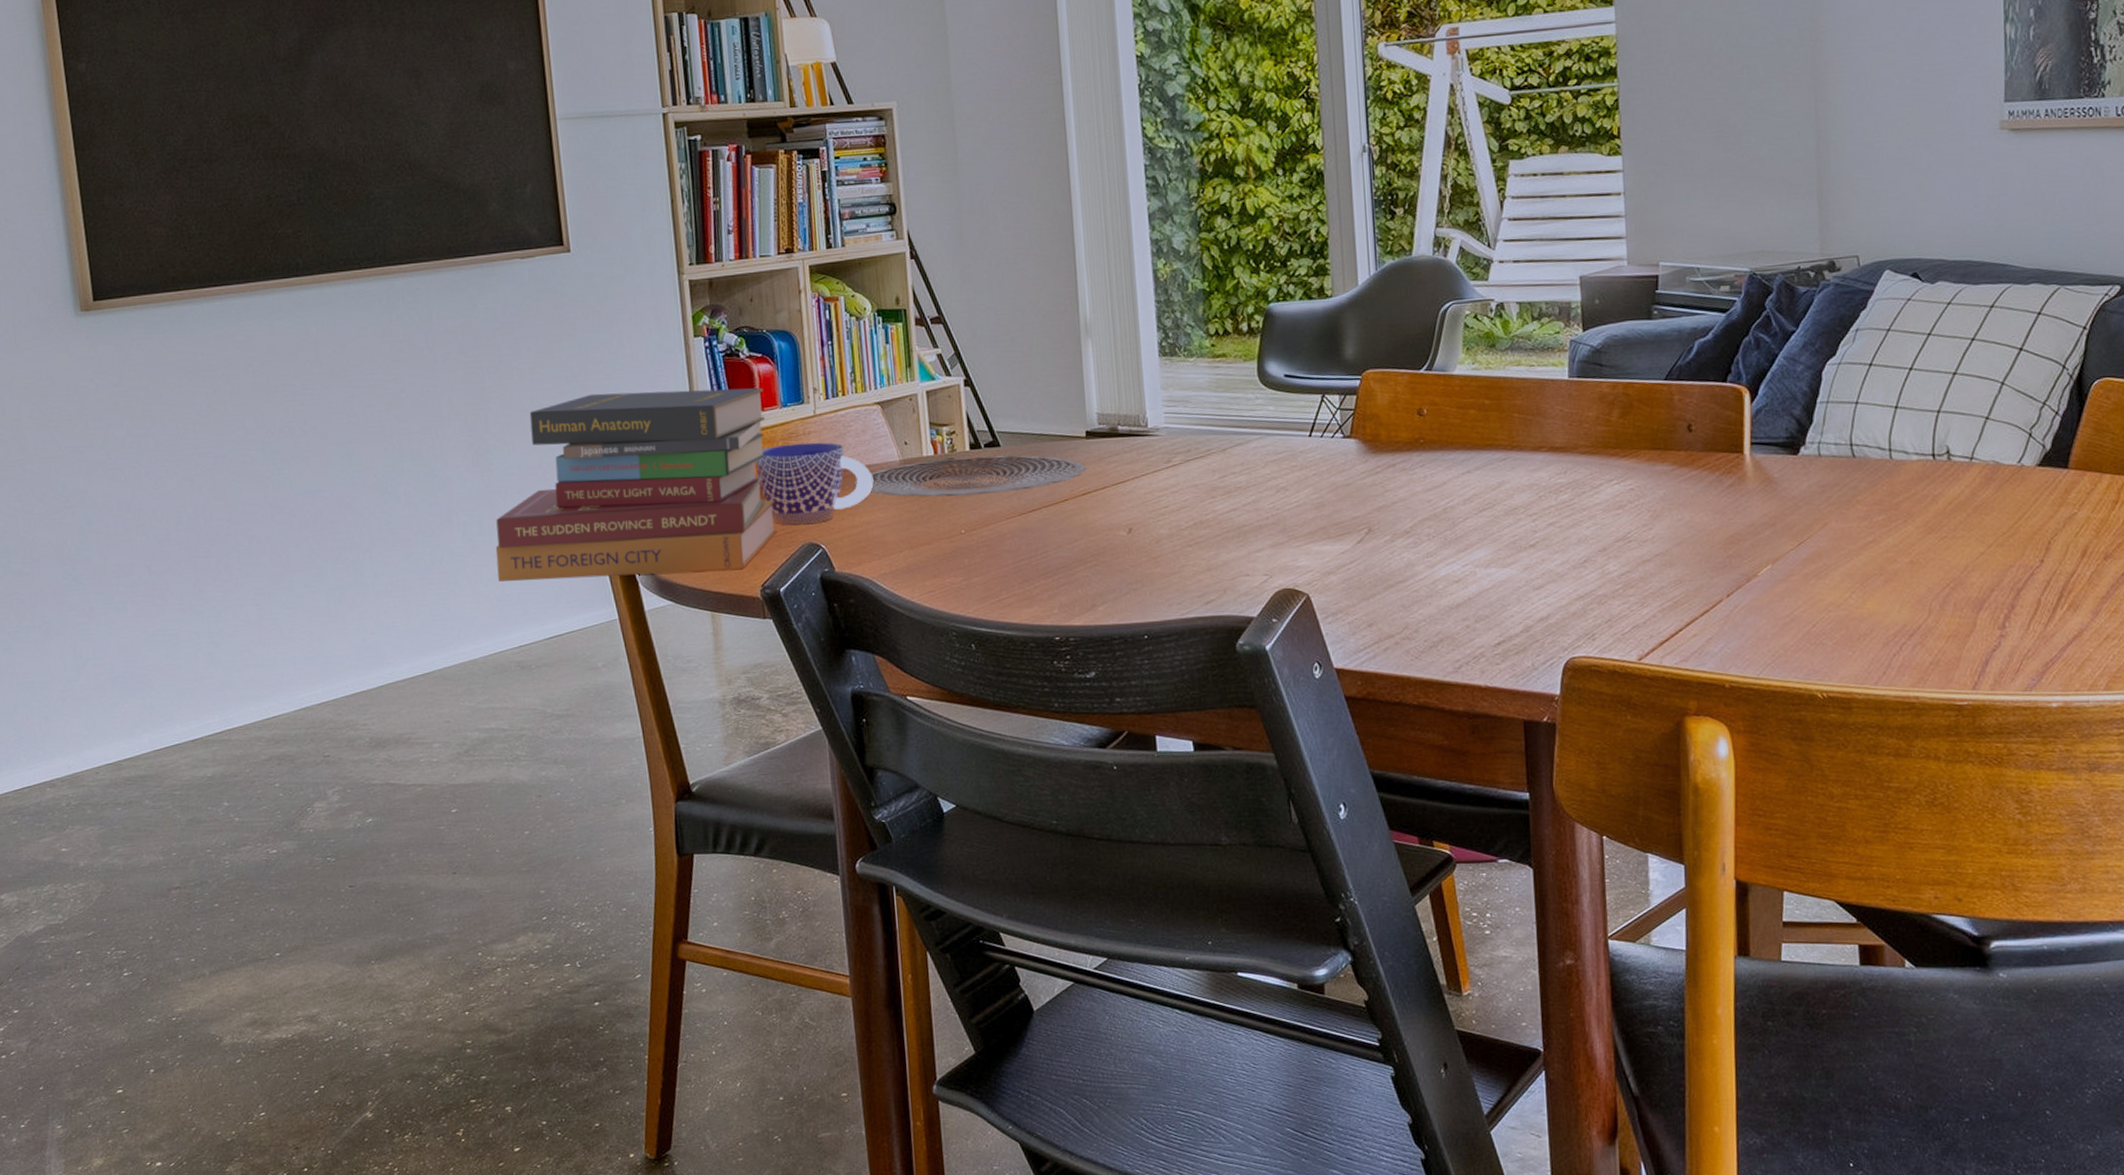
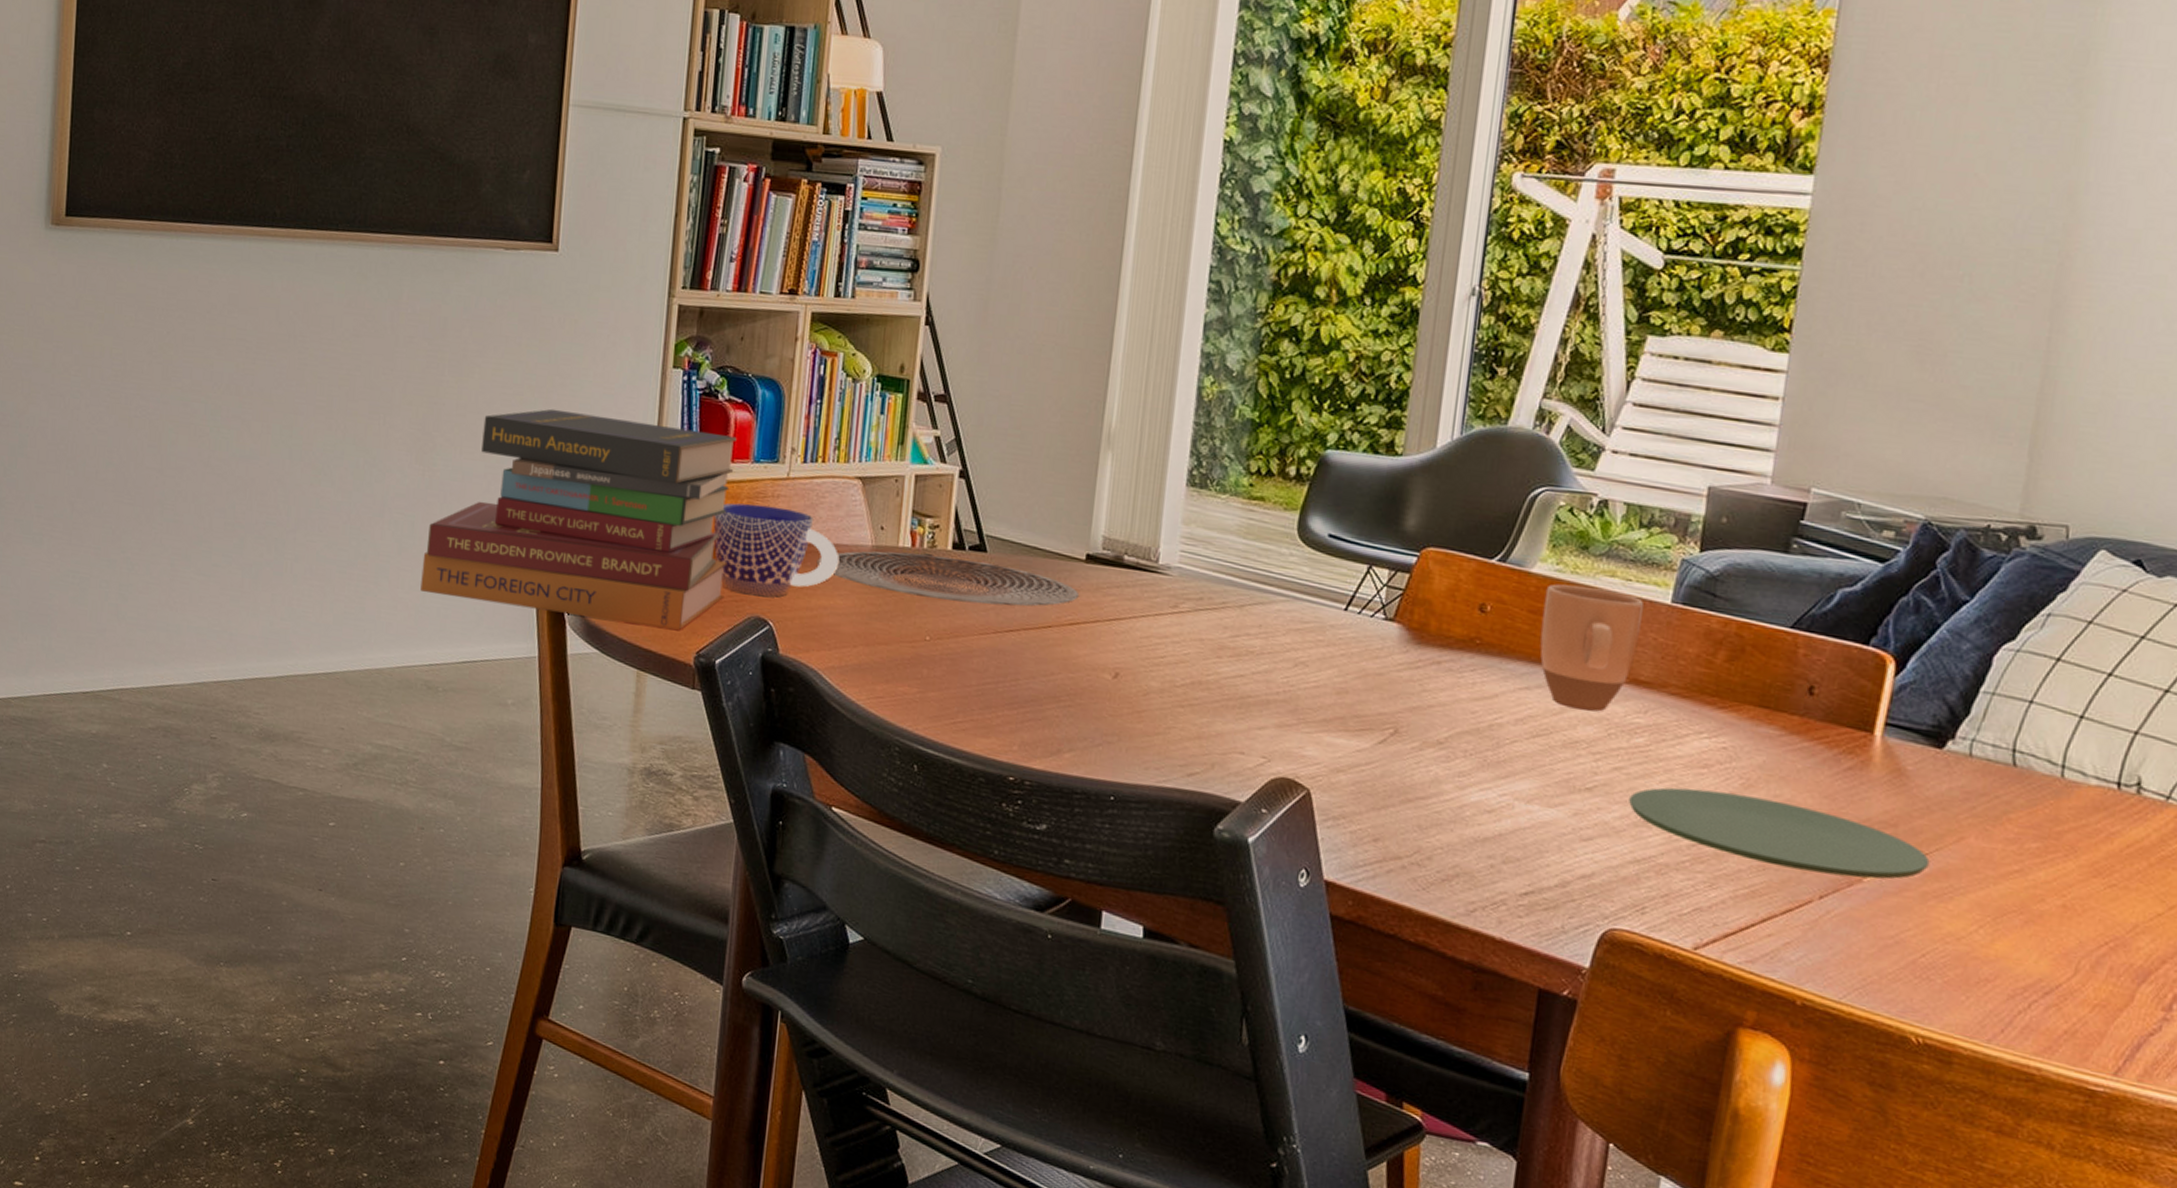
mug: none [1468,377,1549,482] -> present [1539,584,1645,712]
plate: none [1566,524,1805,577] -> present [1629,787,1930,879]

